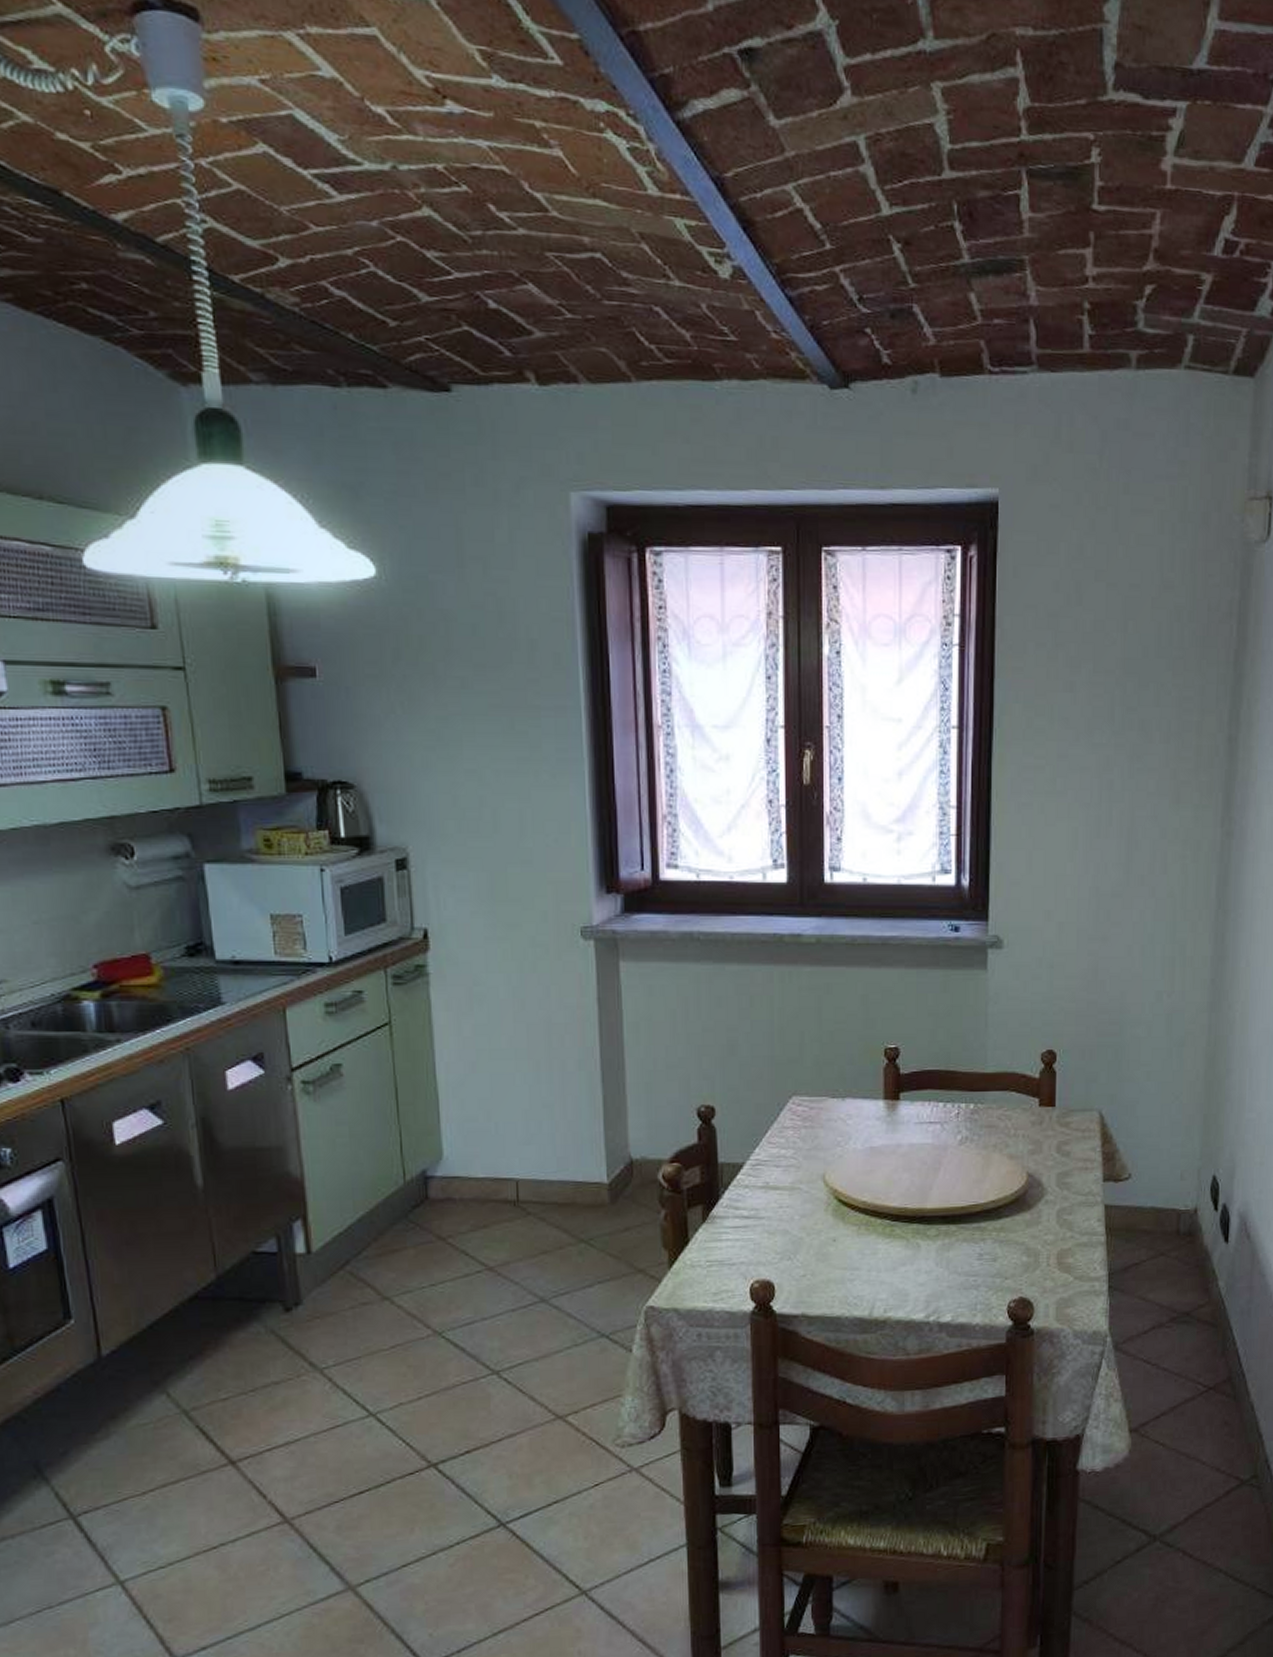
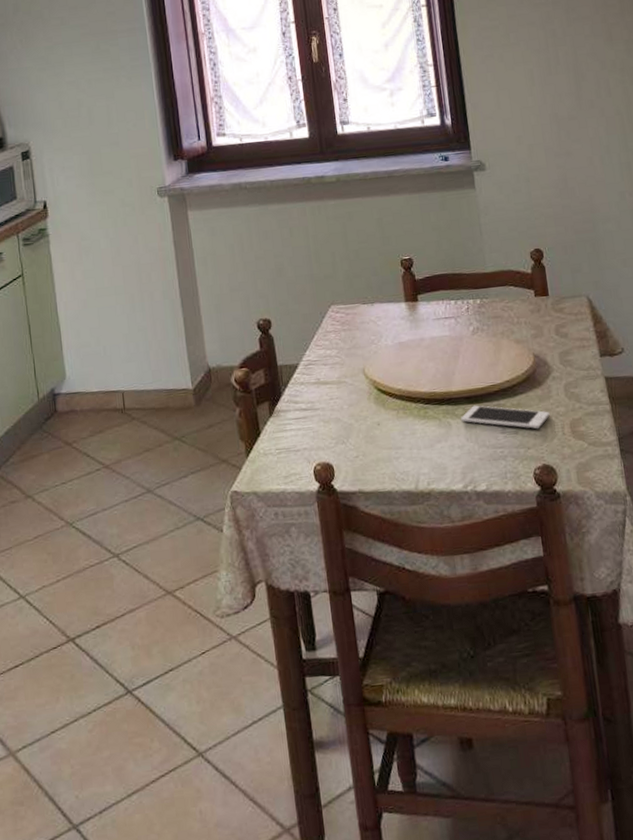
cell phone: none [933,1226,1036,1258] -> present [461,405,550,430]

